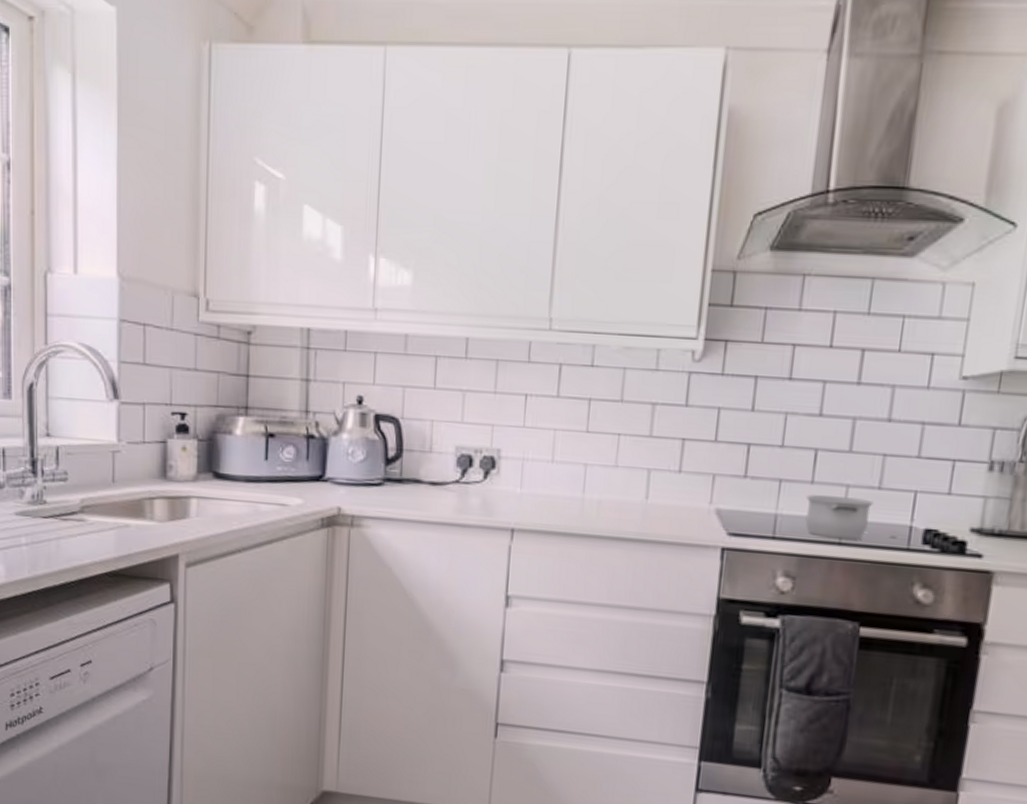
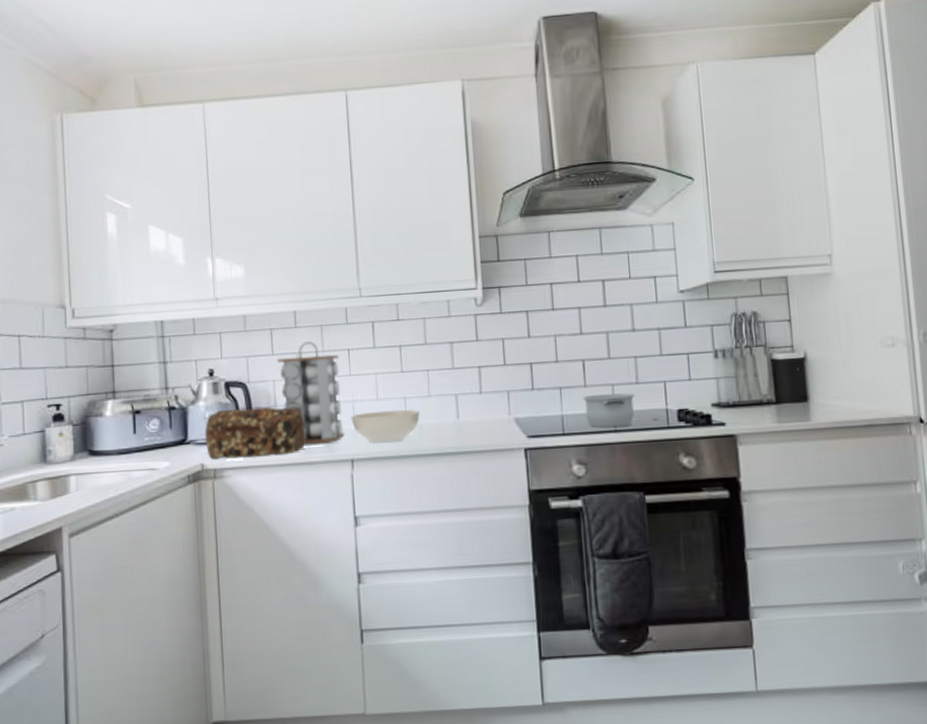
bread loaf: none [345,447,462,512] -> present [204,407,305,461]
spice rack: none [439,378,513,507] -> present [277,341,345,446]
bowl: none [517,475,602,516] -> present [351,409,420,443]

